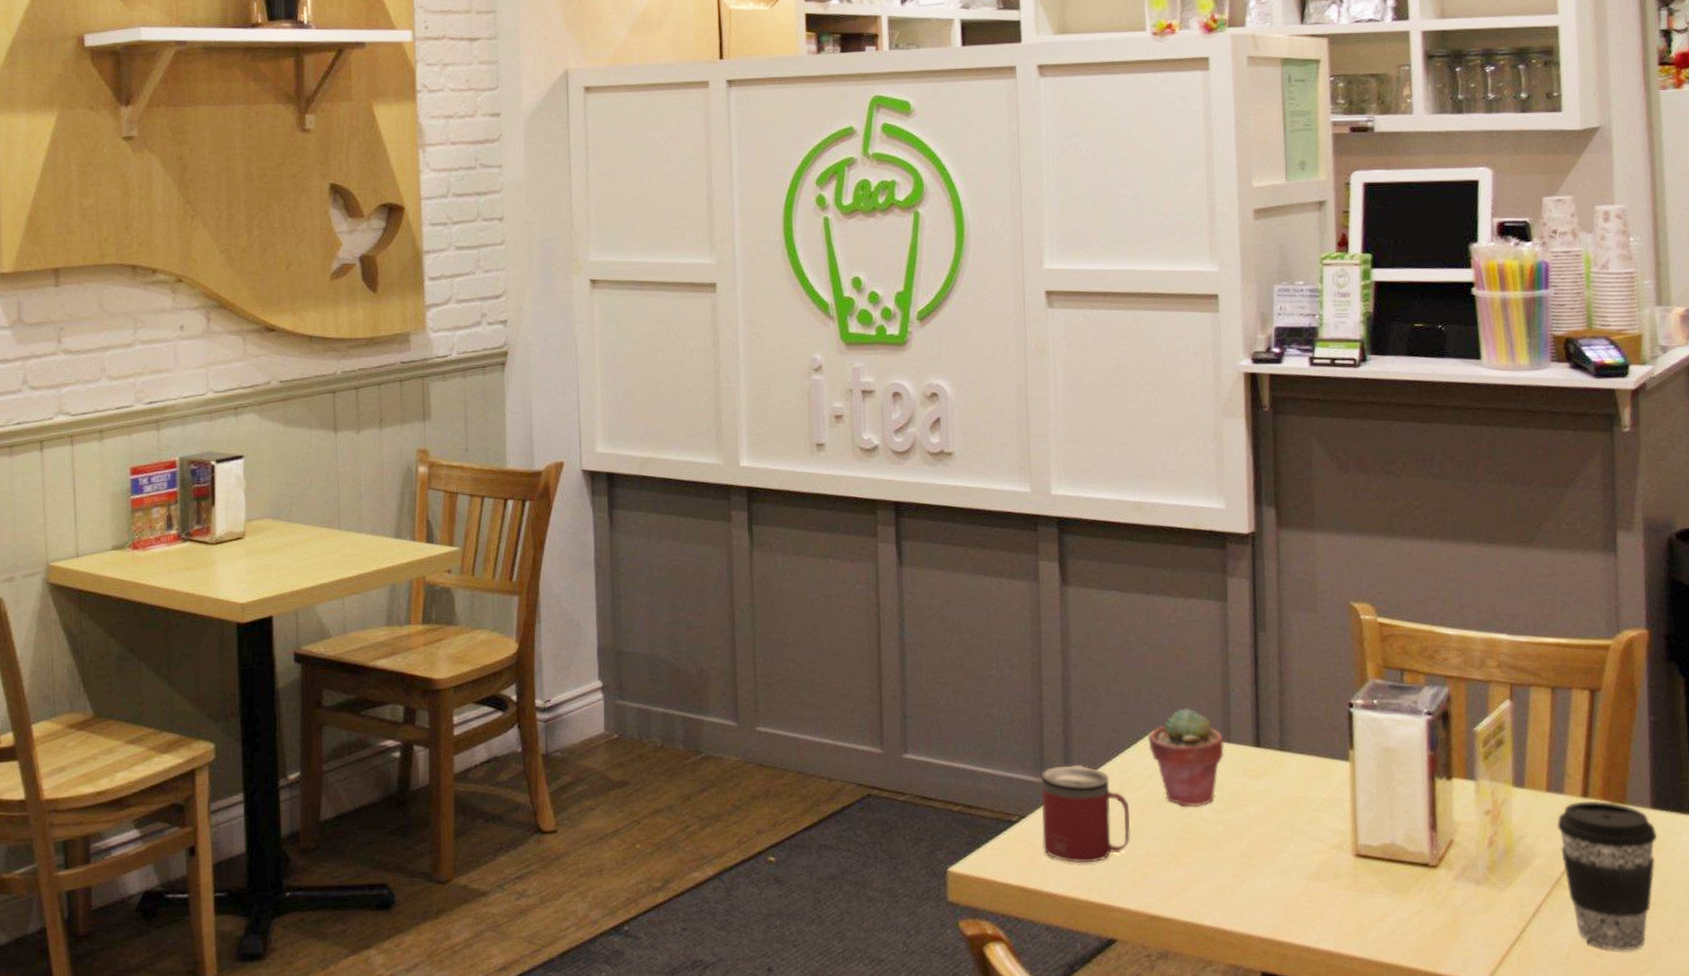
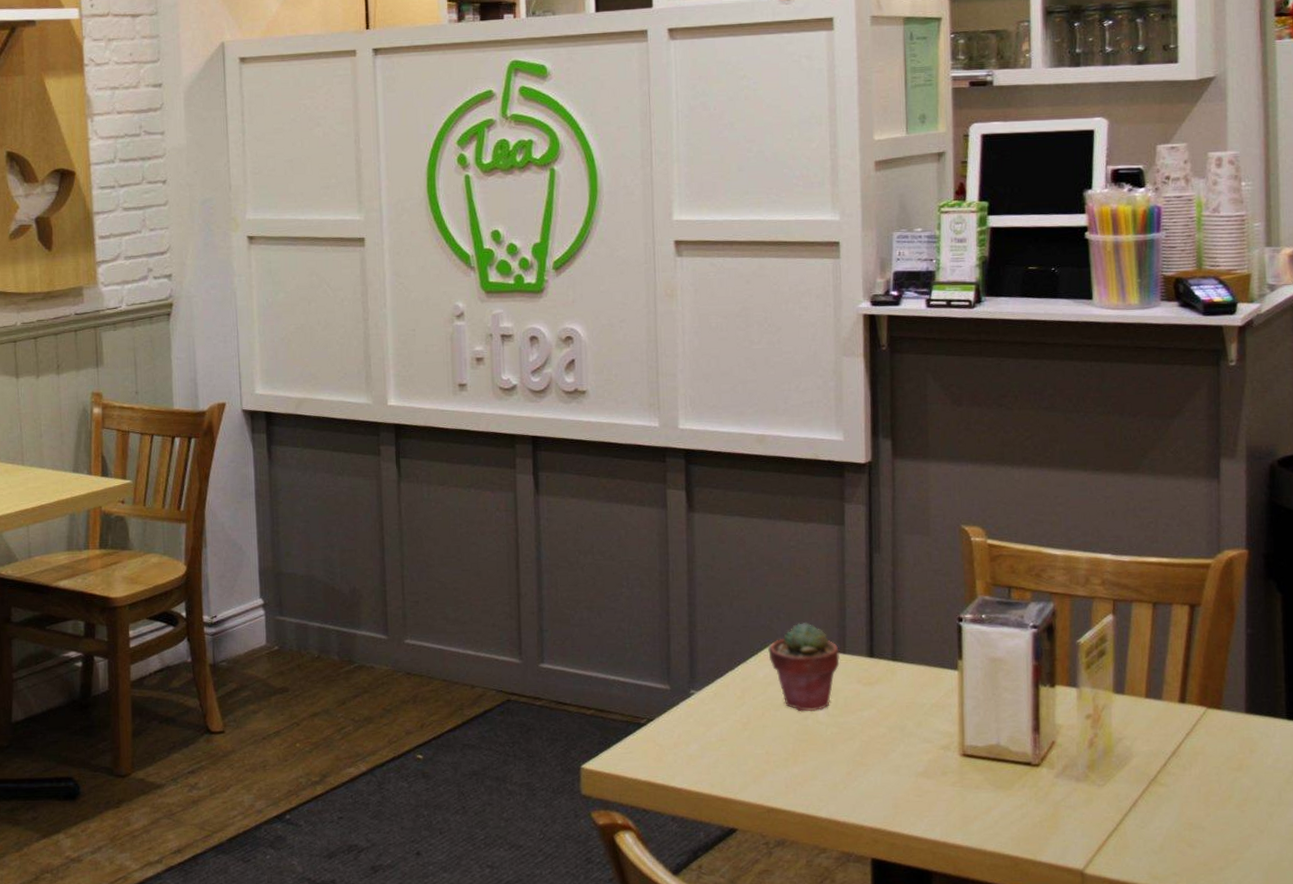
beverage cup: present [1041,764,1131,864] -> none [667,672,752,762]
coffee cup: present [1557,800,1657,951] -> none [1154,706,1250,842]

